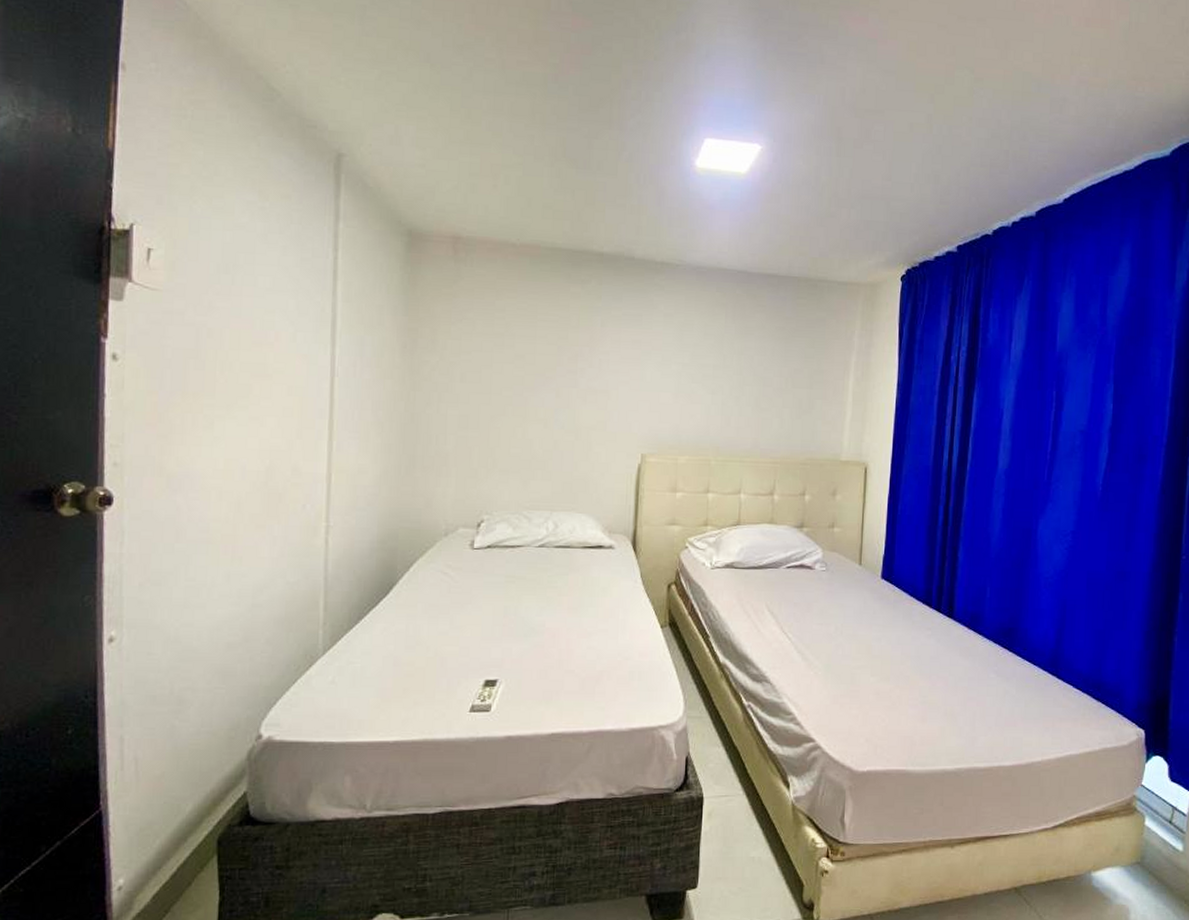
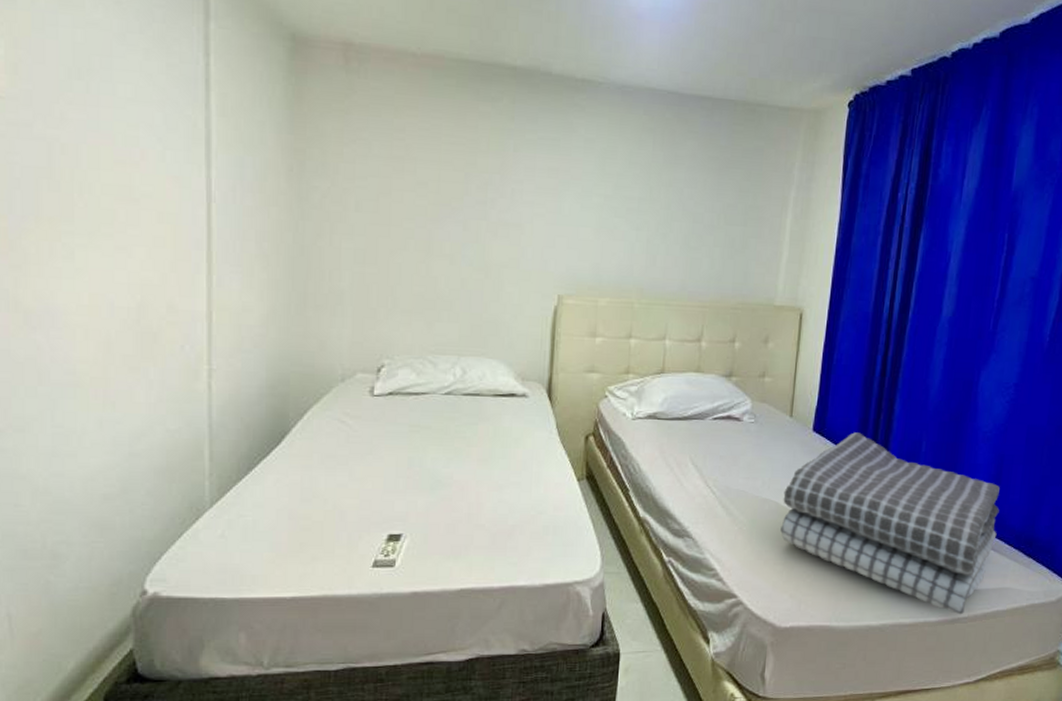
towel: none [854,579,1066,759] -> present [780,432,1000,615]

